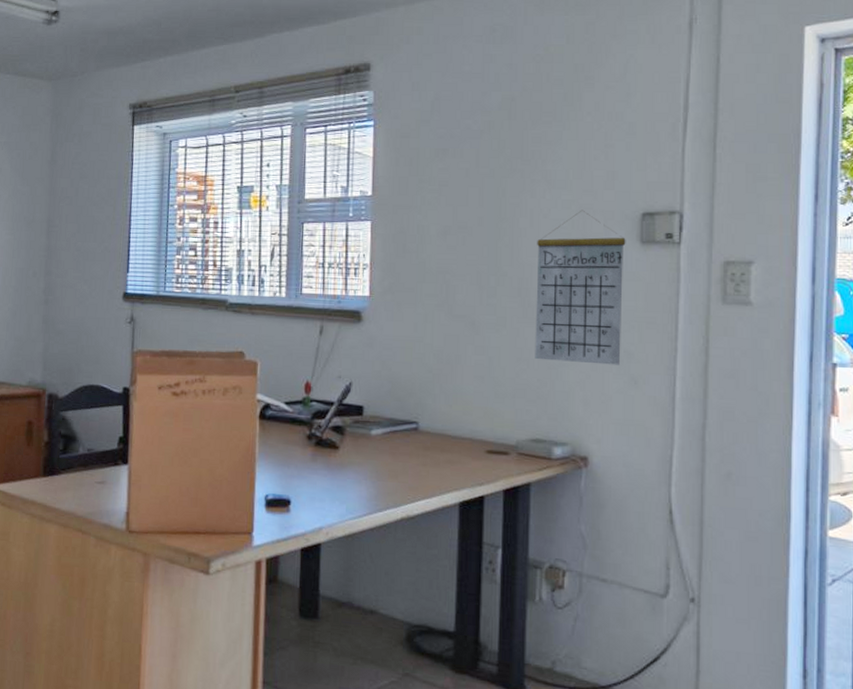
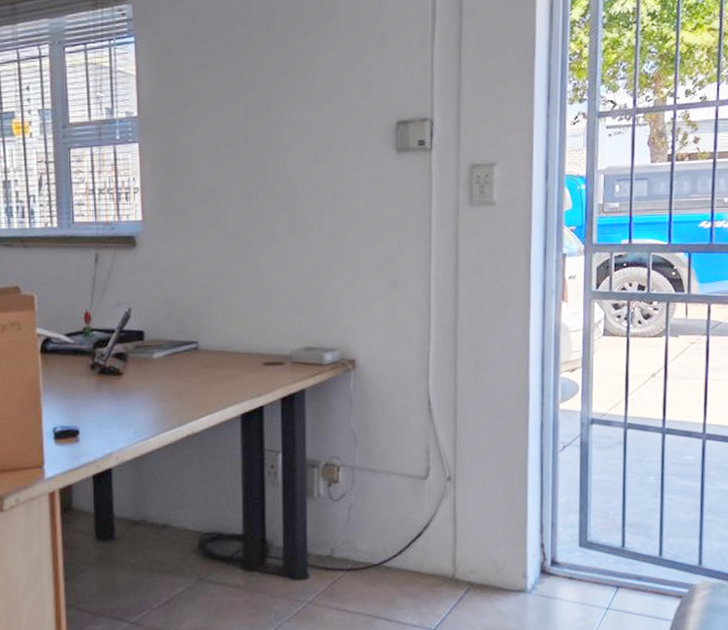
calendar: present [535,209,626,365] -> none [301,121,383,272]

